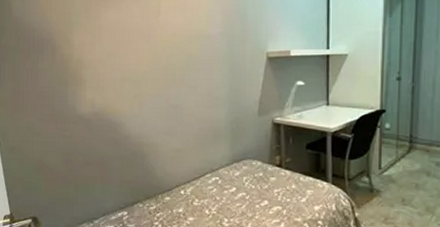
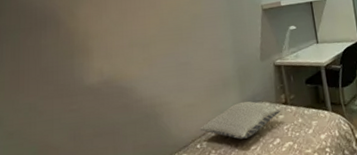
pillow: none [185,156,273,194] -> present [200,101,280,140]

